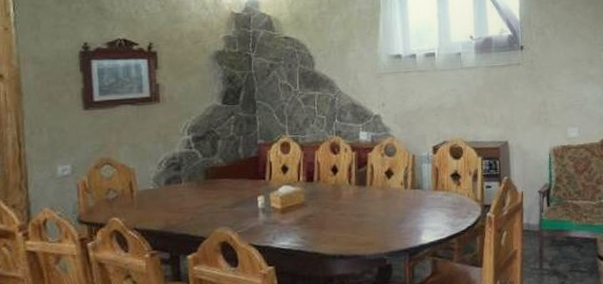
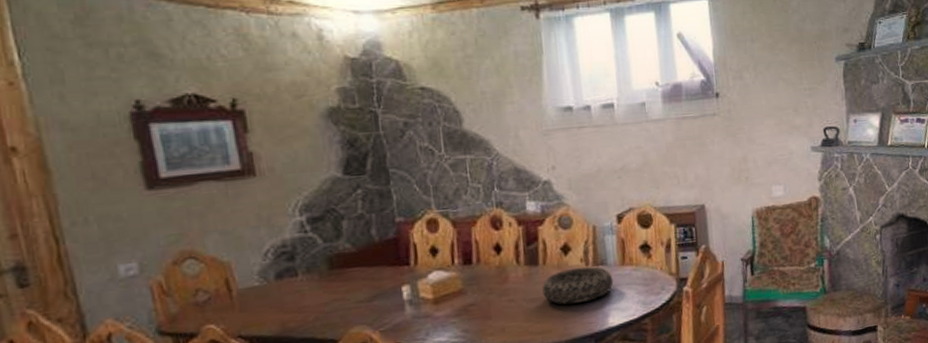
decorative bowl: none [368,190,427,221] -> present [542,266,614,305]

